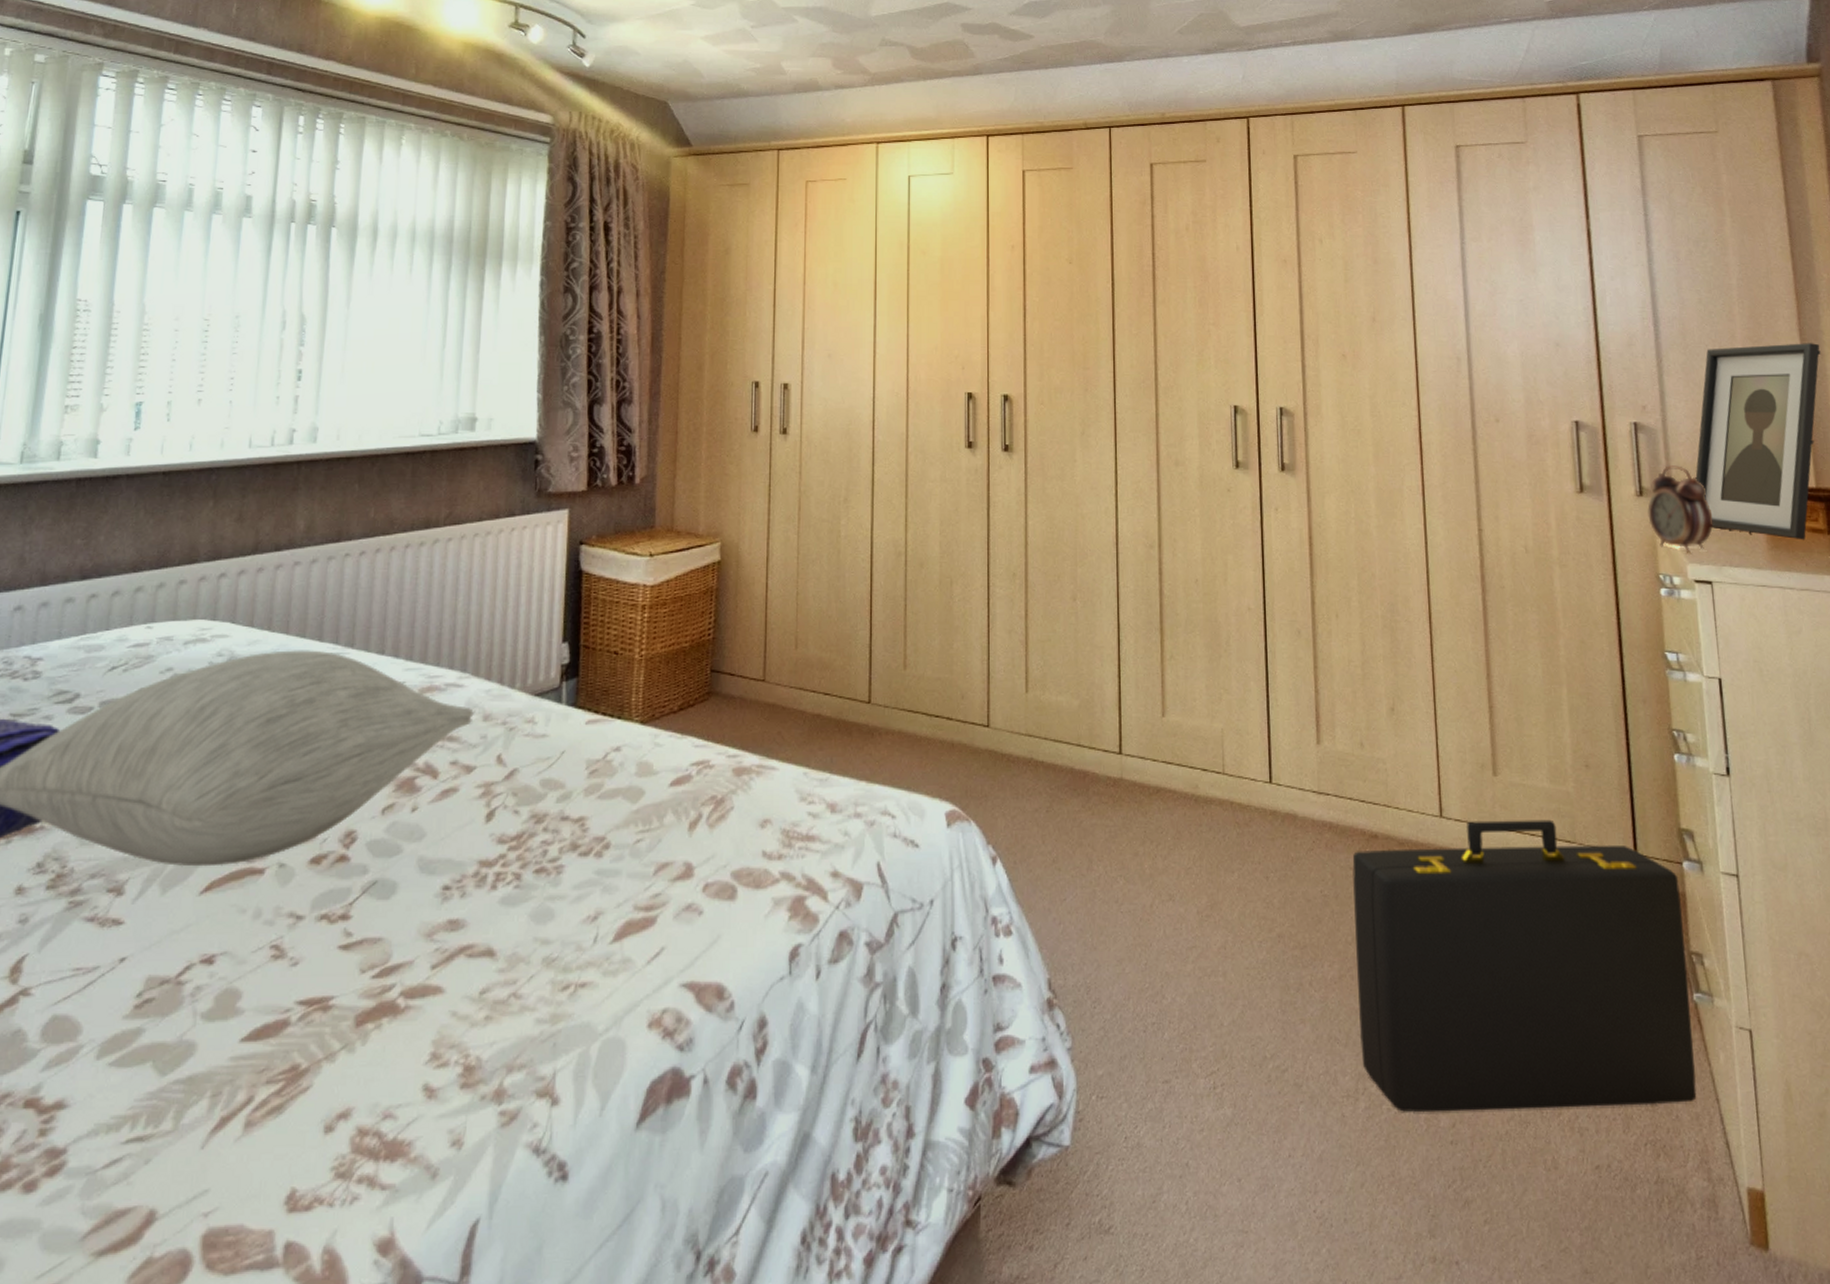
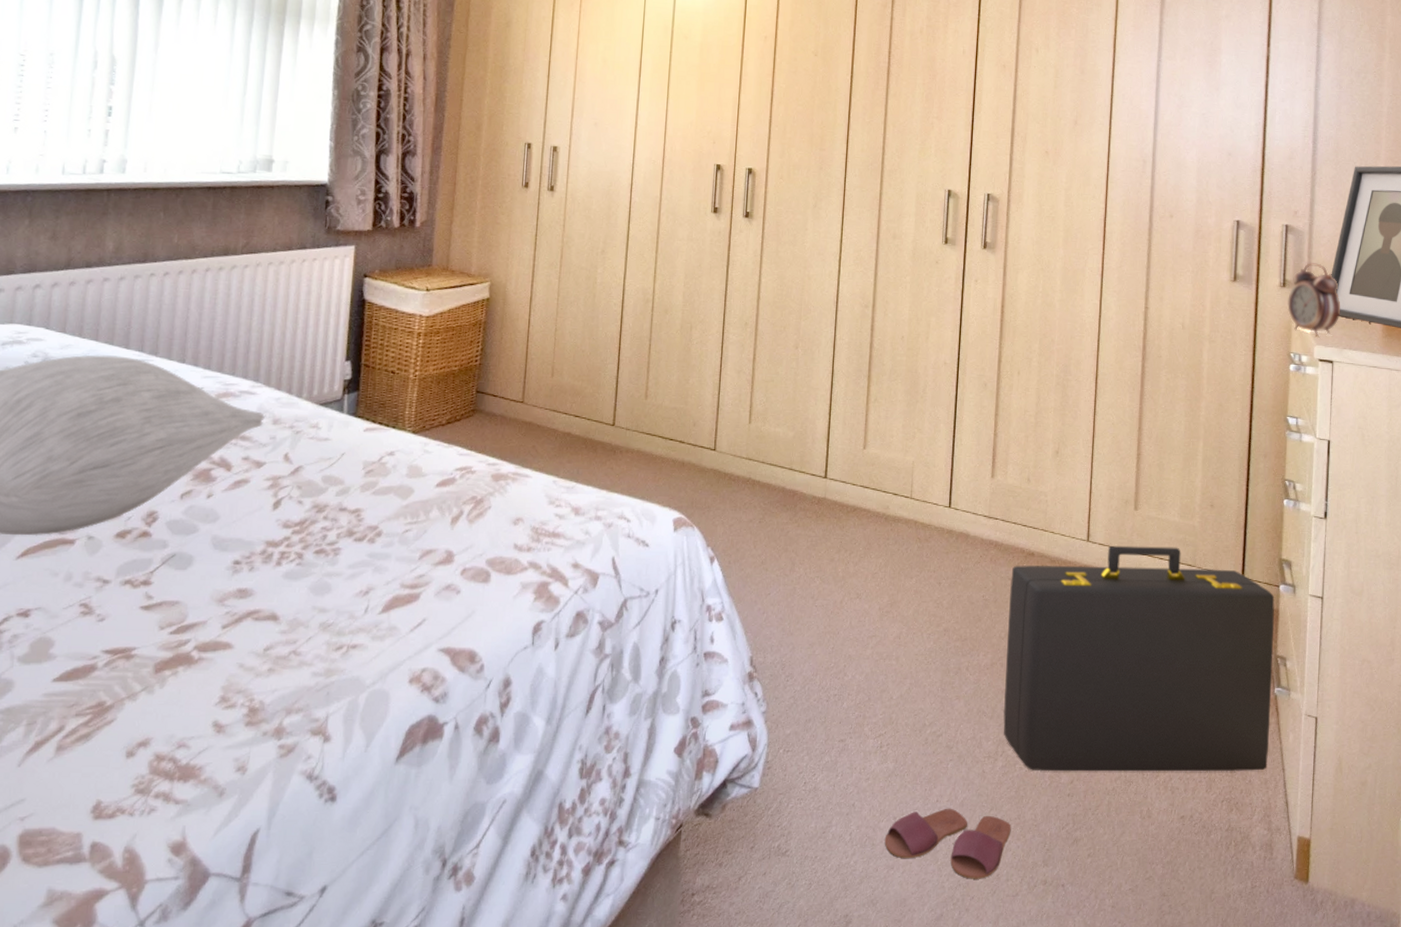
slippers: none [1229,1164,1385,1258] -> present [884,808,1011,879]

